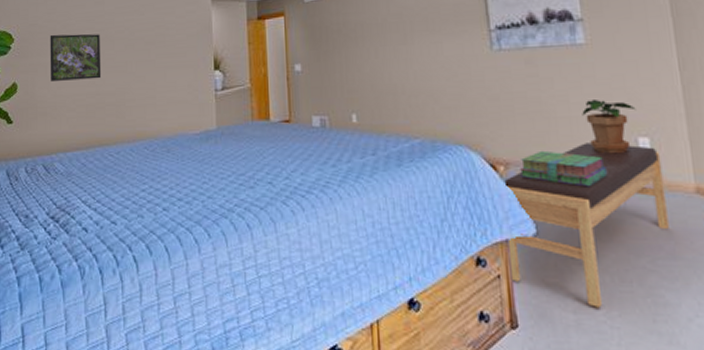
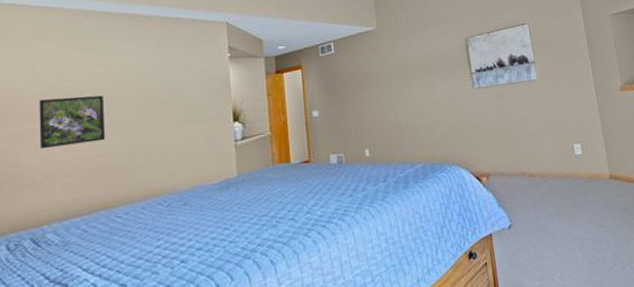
bench: present [504,143,669,308] -> none [486,150,596,273]
stack of books: present [520,150,608,187] -> none [497,161,556,185]
potted plant: present [582,98,636,153] -> none [537,119,572,158]

